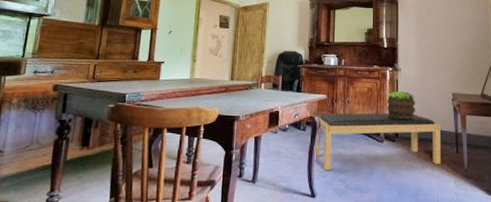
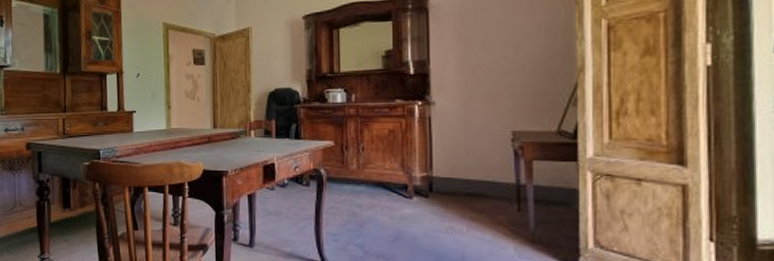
bench: present [313,112,441,171] -> none [321,161,494,234]
potted plant: present [387,91,416,119] -> none [416,132,457,168]

